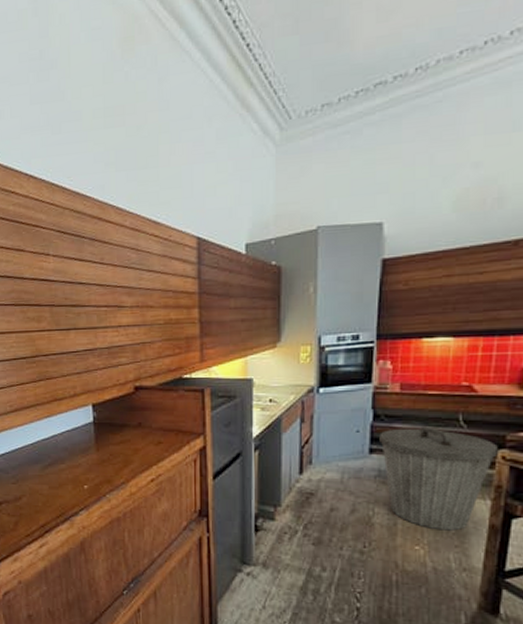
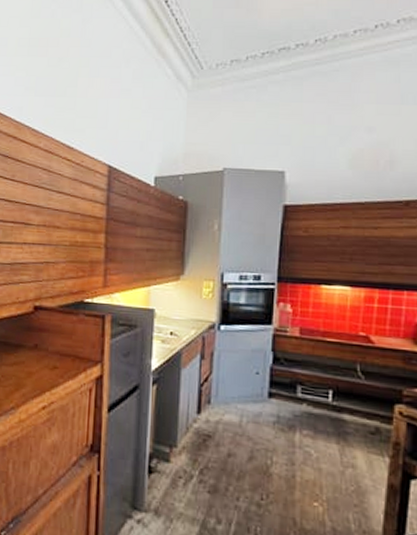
trash can: present [380,426,498,531] -> none [279,374,395,488]

